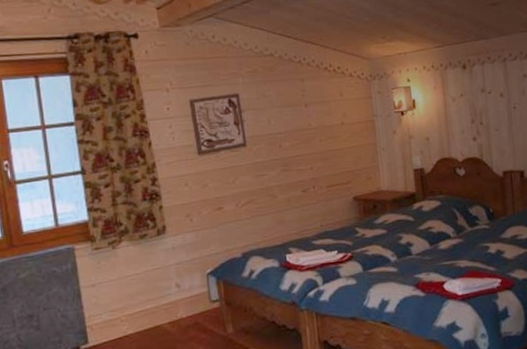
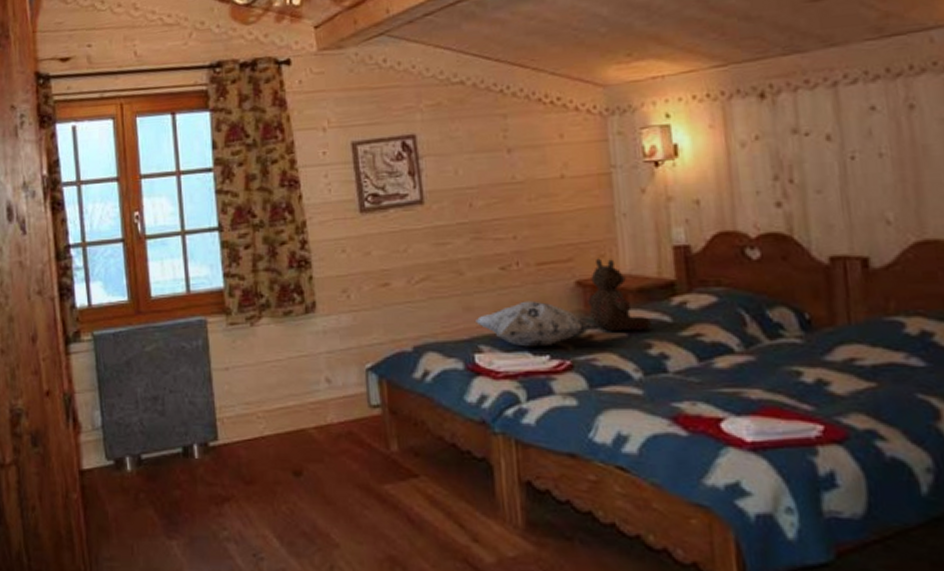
decorative pillow: none [285,213,370,247] -> present [474,300,600,347]
teddy bear: none [361,180,401,231] -> present [587,258,651,332]

